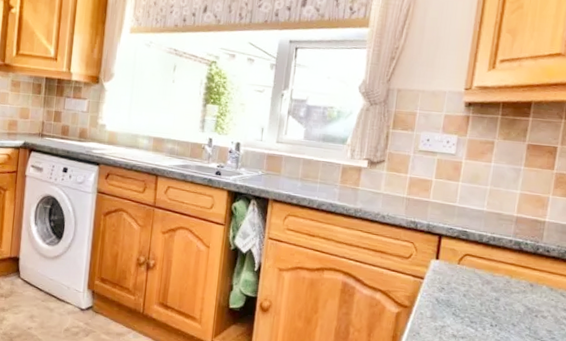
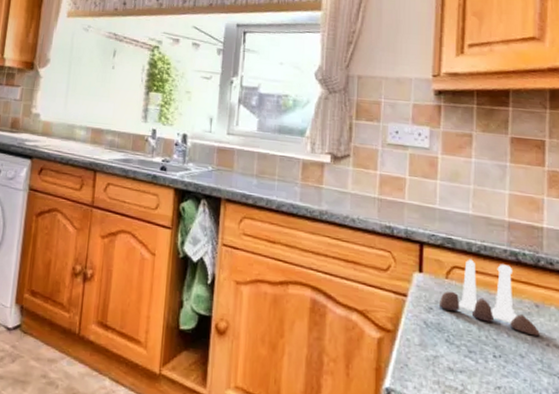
salt and pepper shaker set: none [449,248,531,310] -> present [438,259,540,337]

